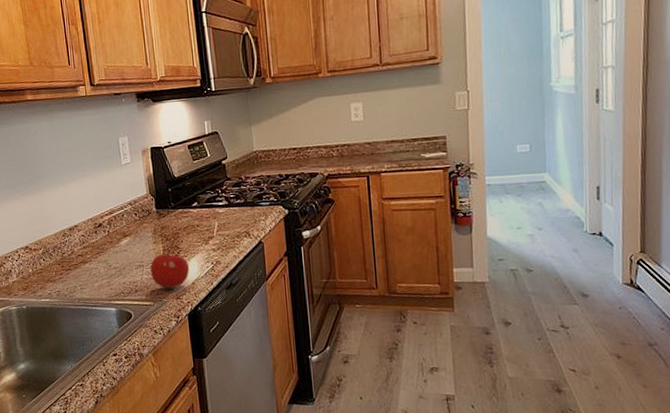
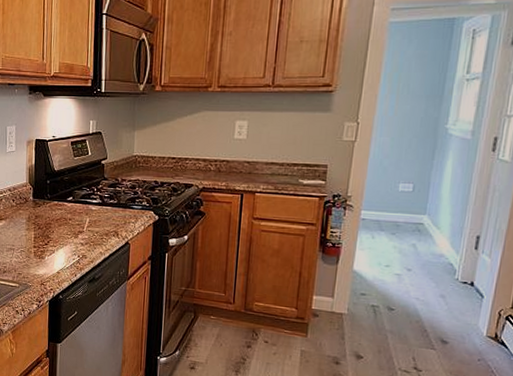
fruit: present [150,250,190,289] -> none [19,238,57,275]

